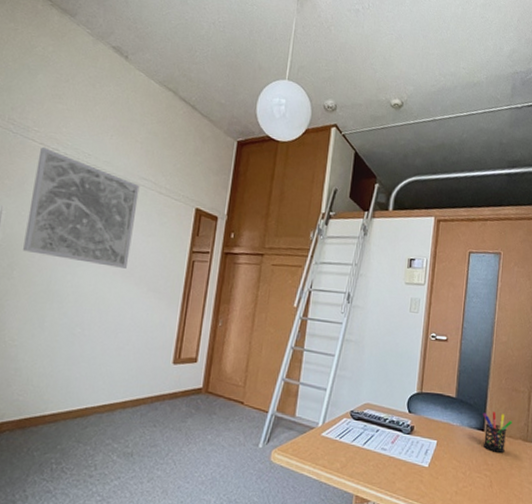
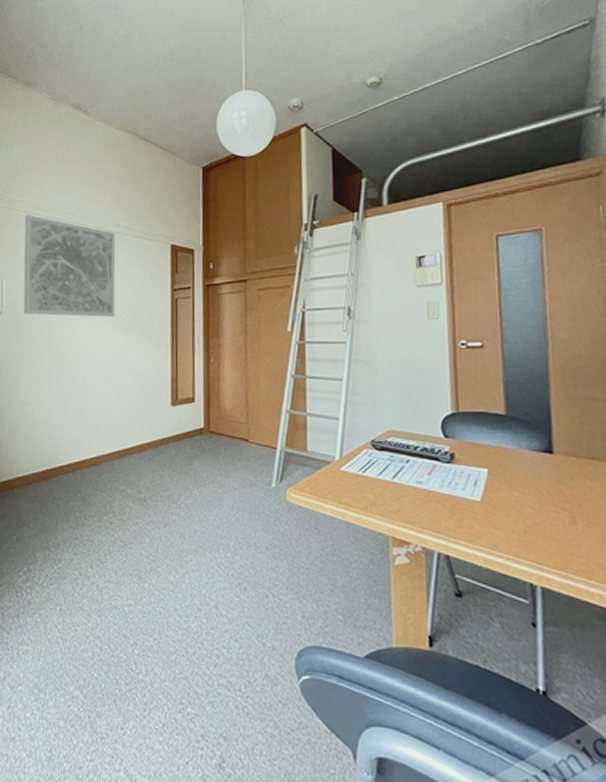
pen holder: present [482,412,513,453] -> none [547,429,594,479]

